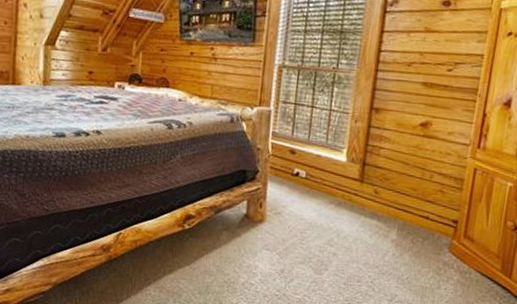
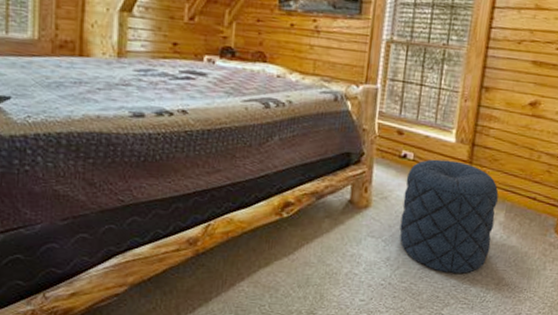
pouf: none [293,177,390,289] -> present [399,159,499,274]

